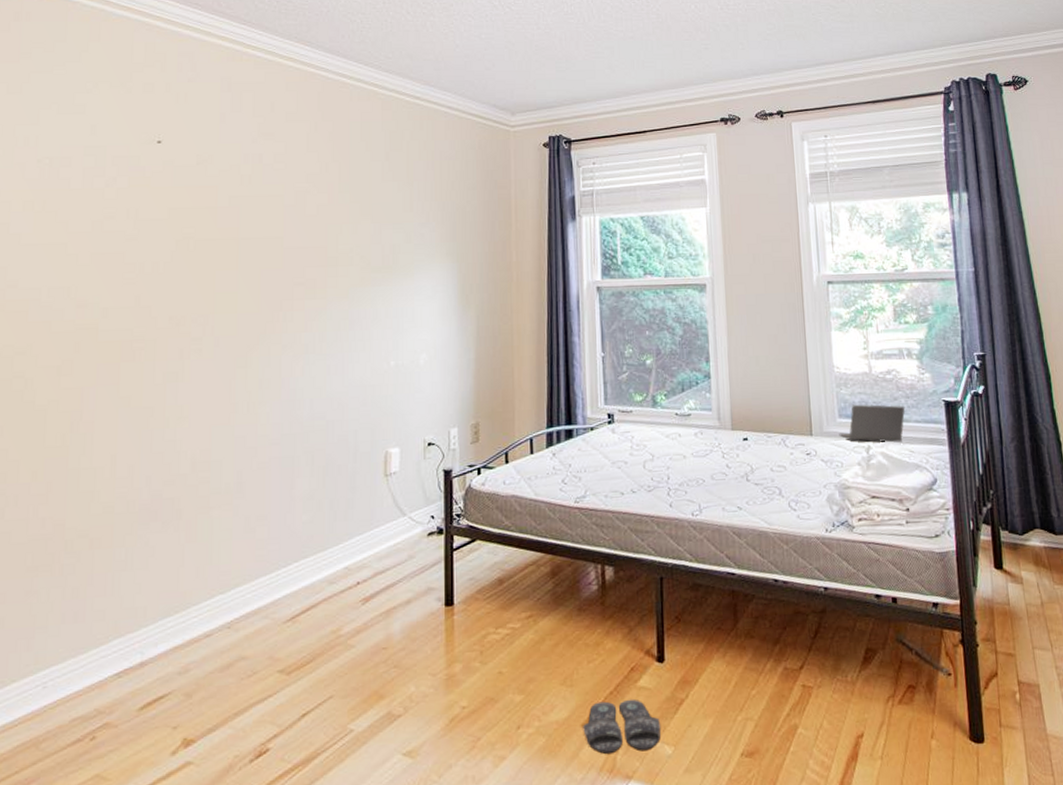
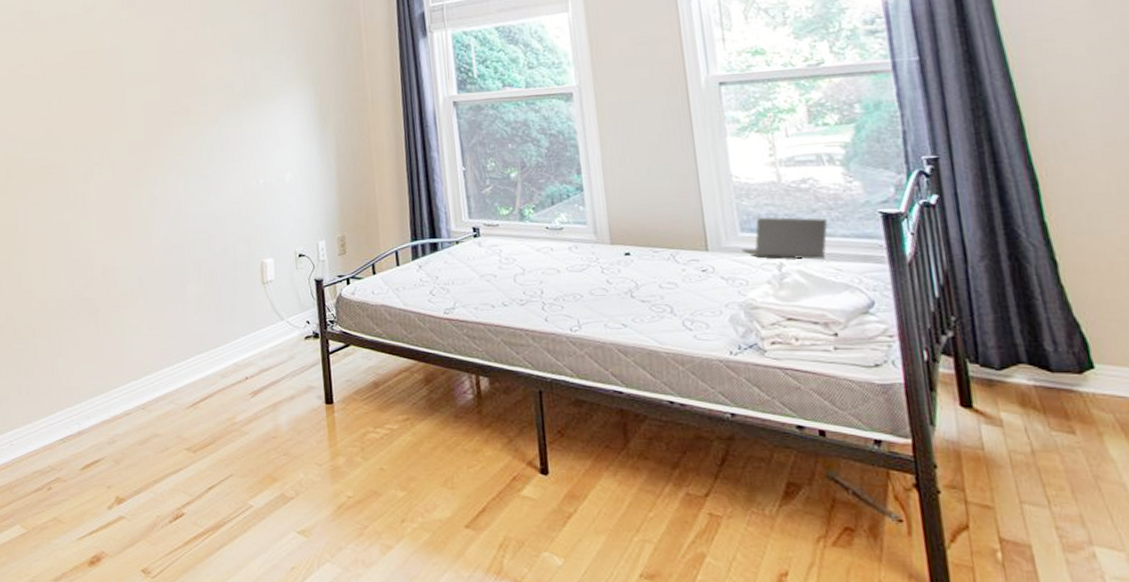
slippers: present [583,698,661,754] -> none [466,506,549,559]

